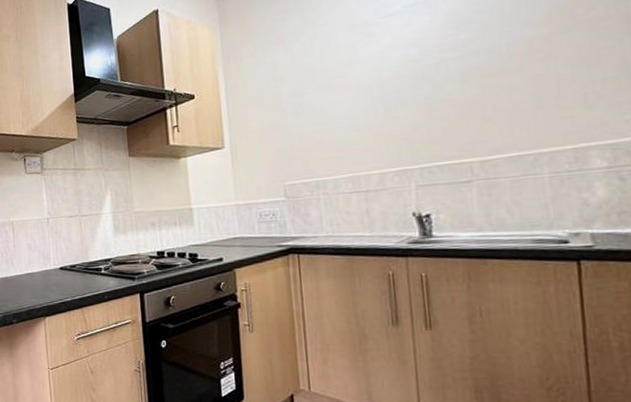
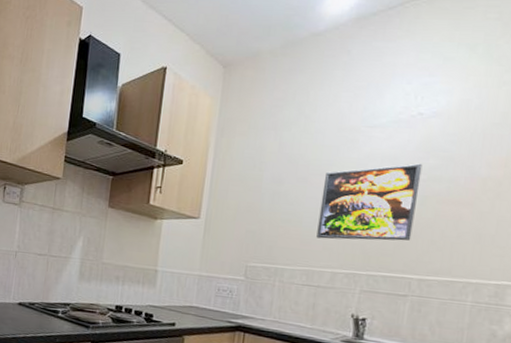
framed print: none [347,40,461,142] -> present [316,163,423,241]

